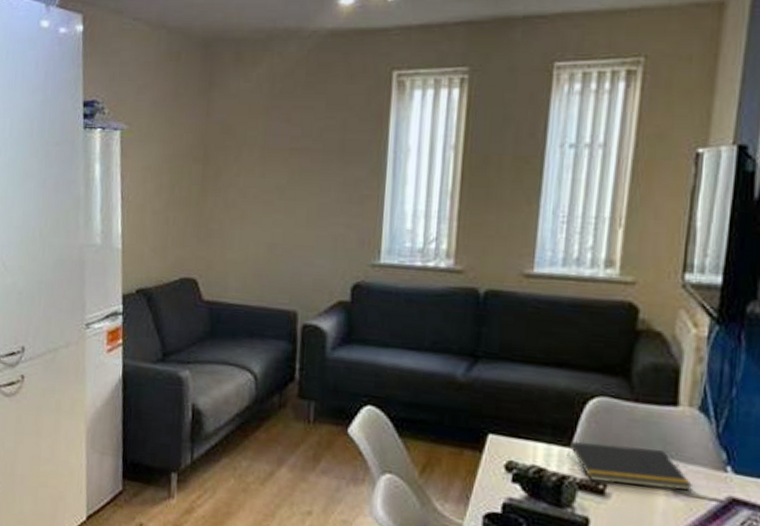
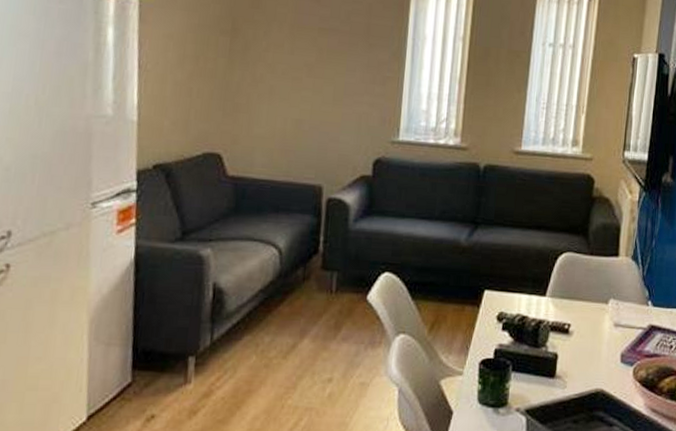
notepad: present [566,440,692,491] -> none [542,290,627,324]

